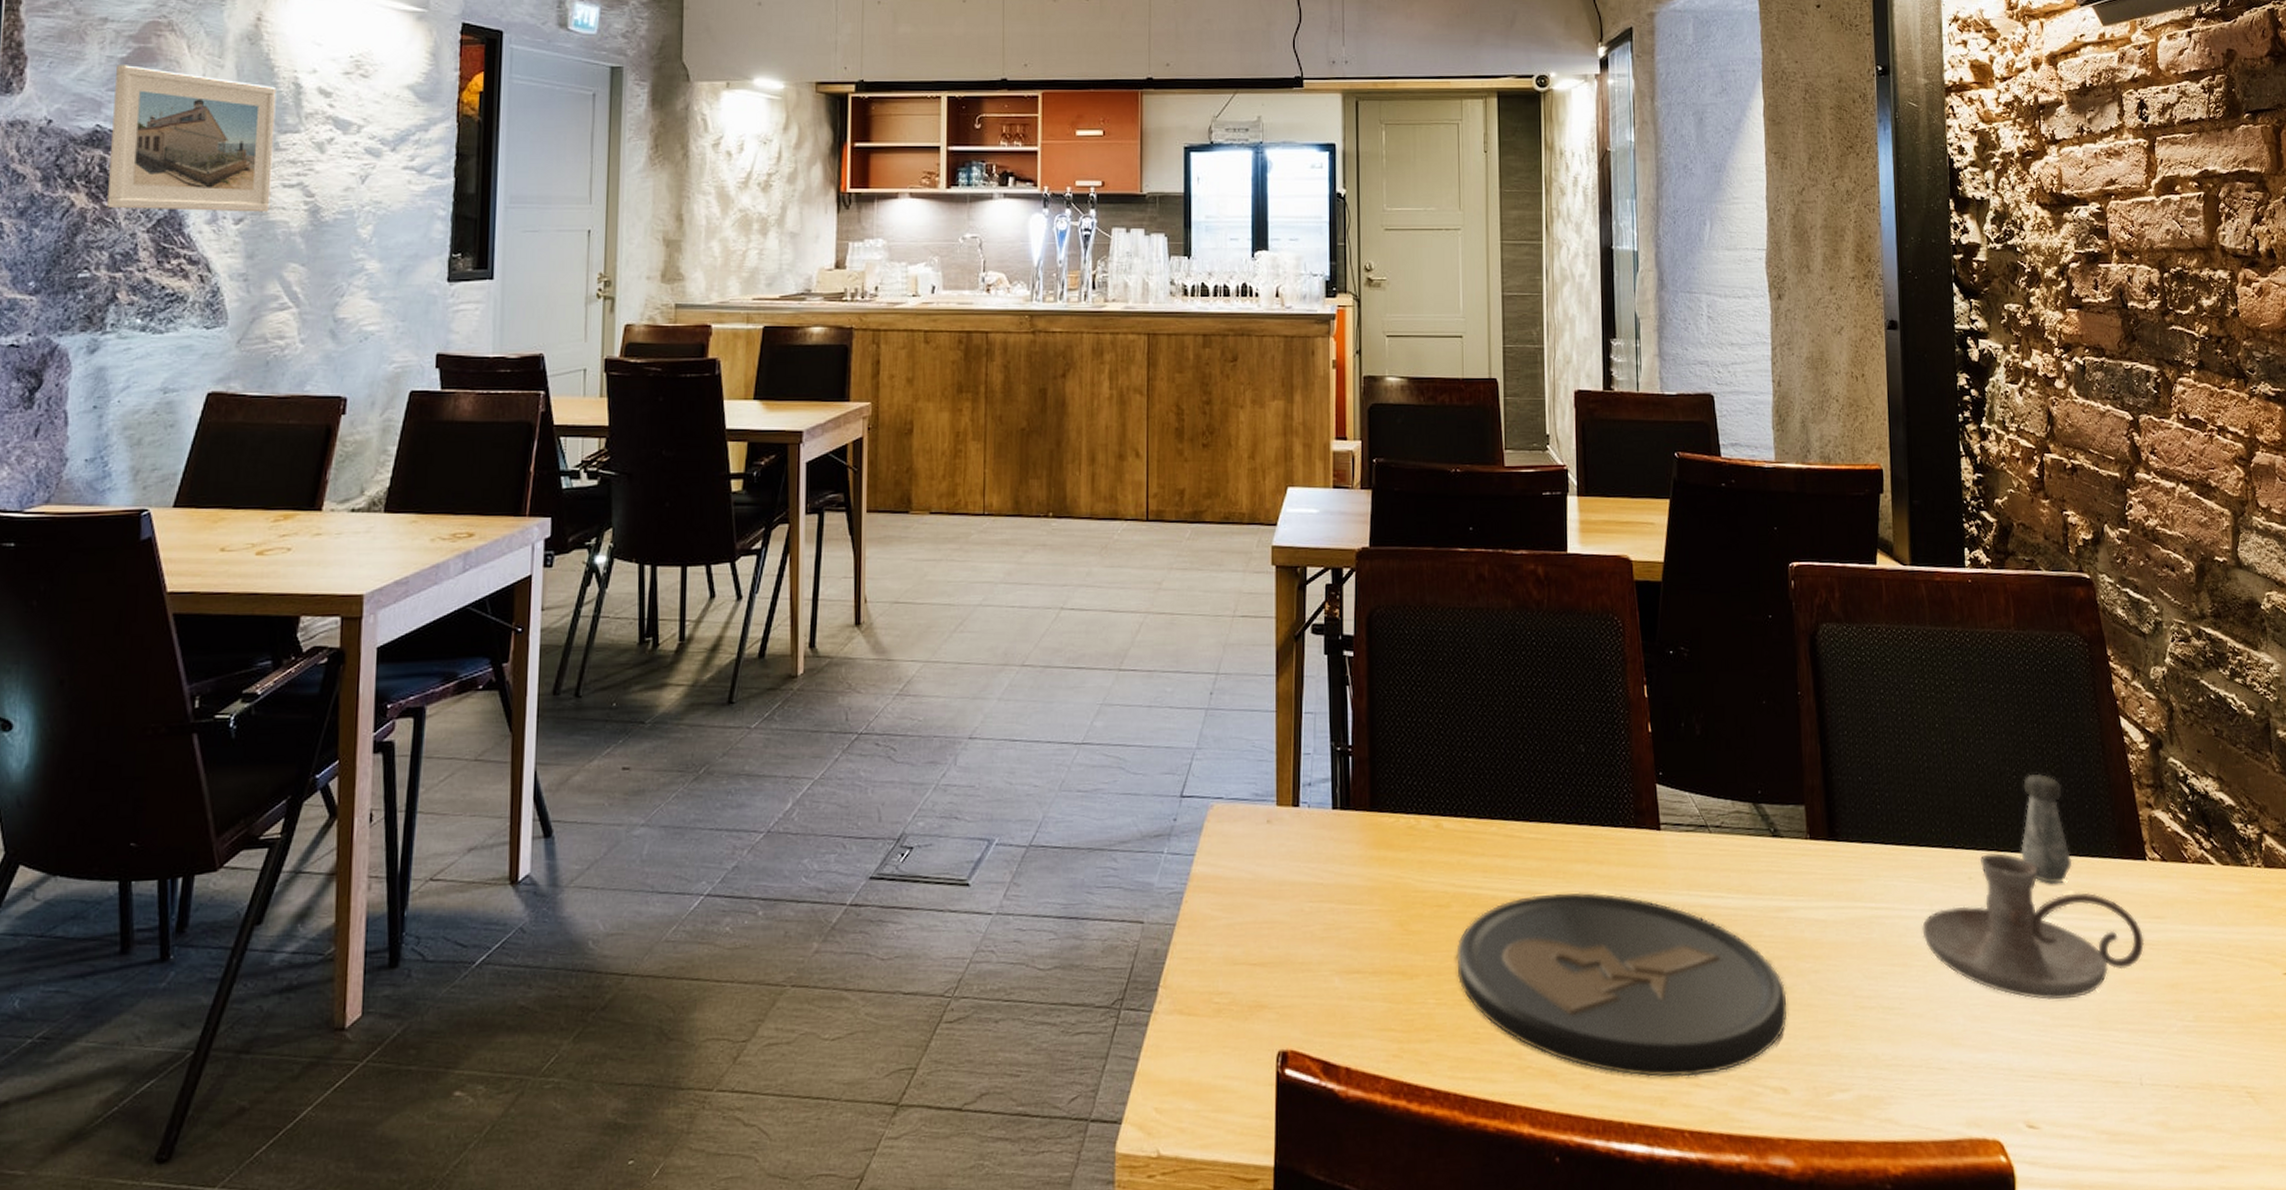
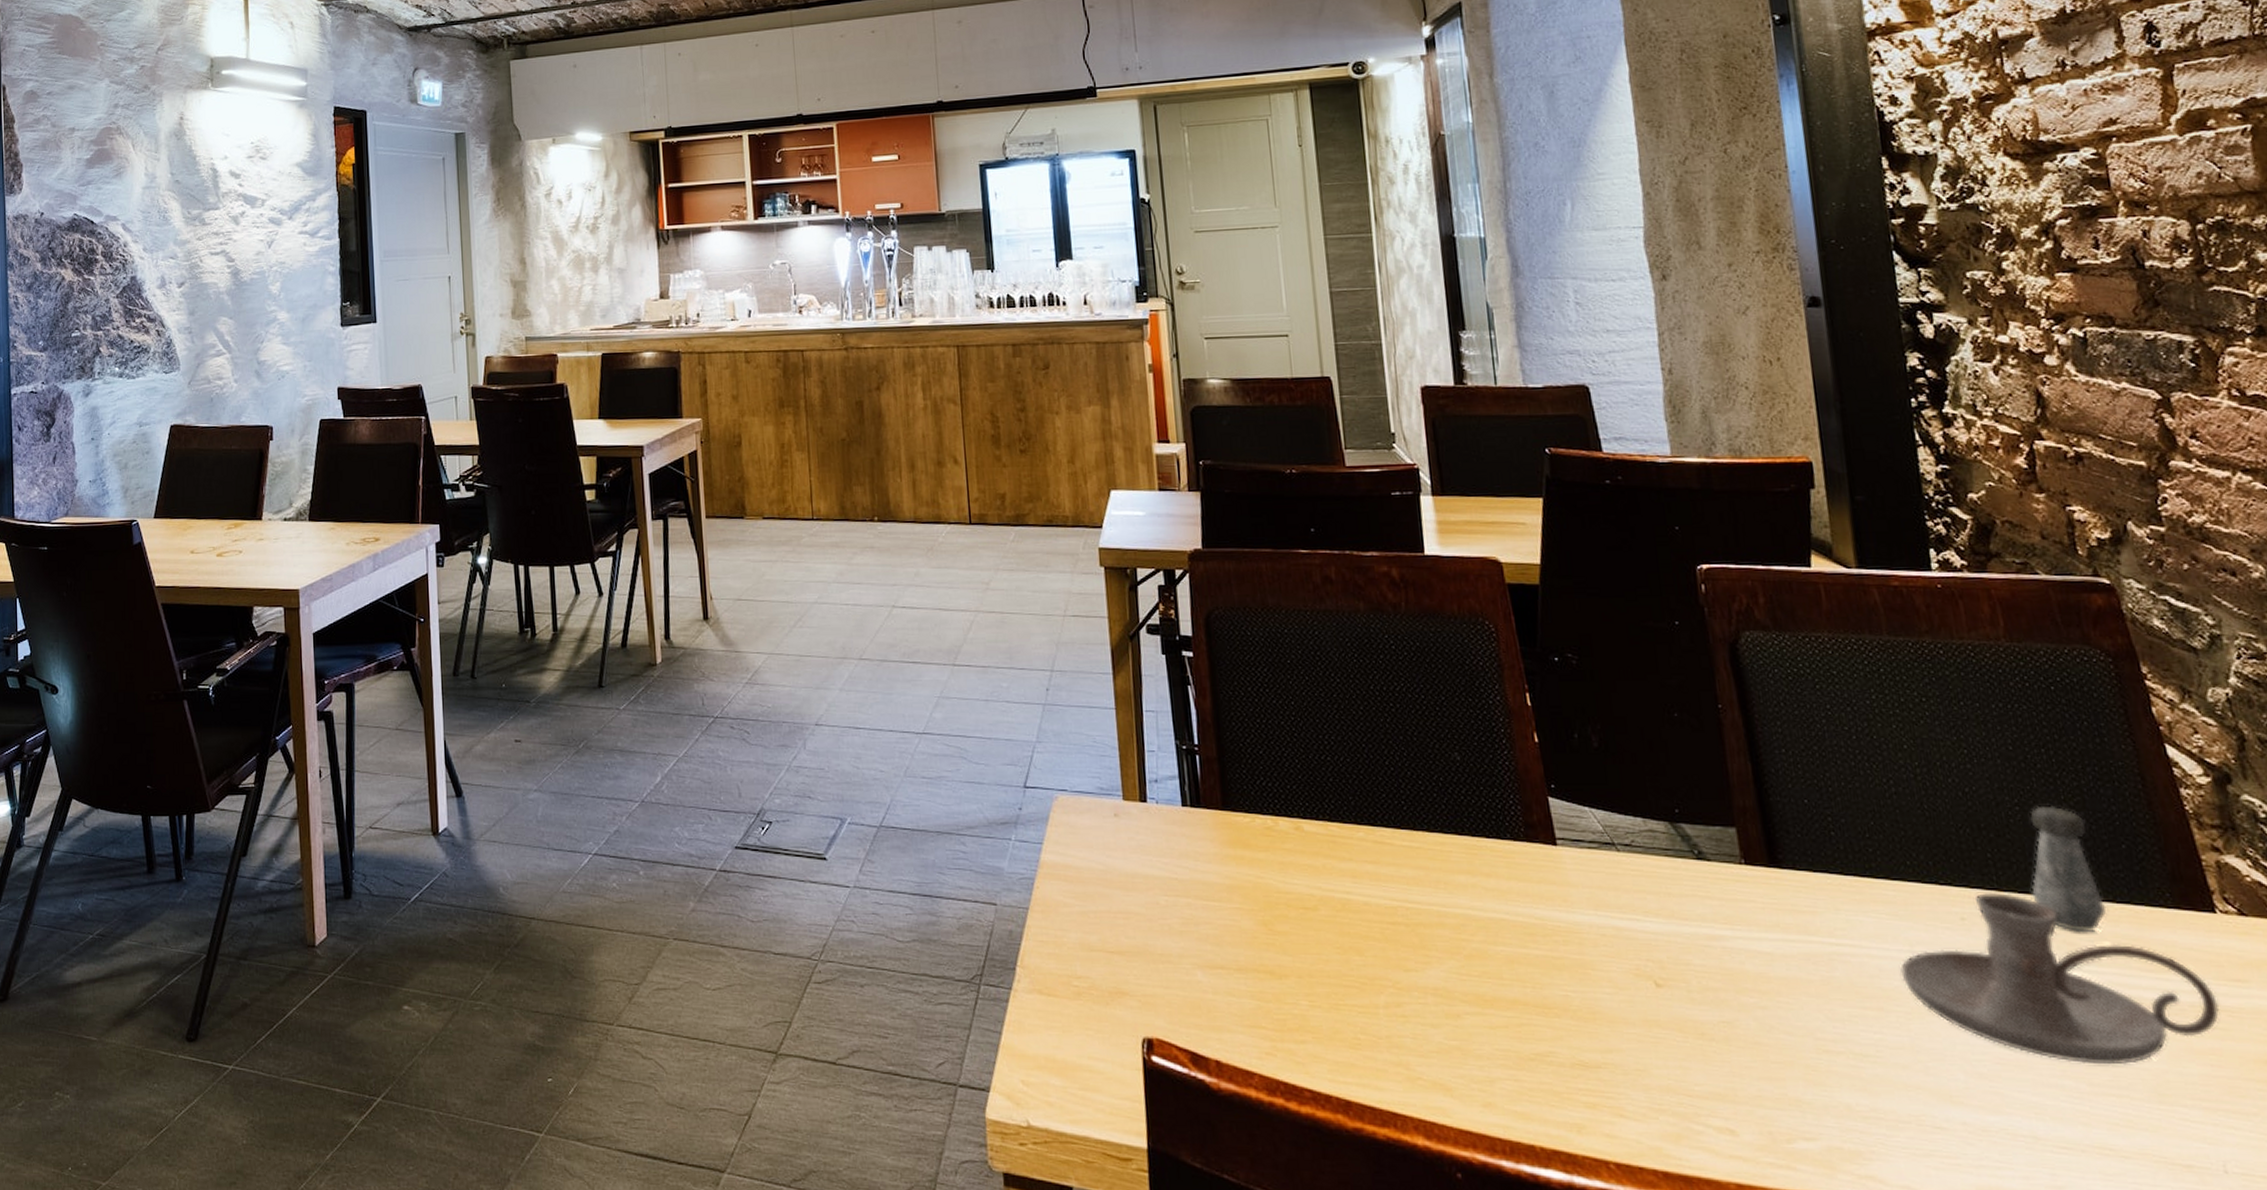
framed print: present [107,65,277,212] -> none [84,164,203,280]
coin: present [1456,892,1787,1078] -> none [1328,904,1729,1106]

